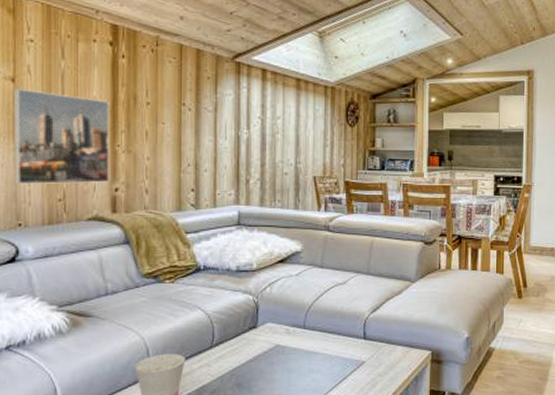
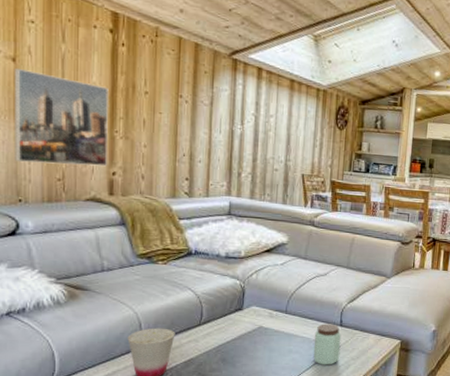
peanut butter: none [336,337,366,385] -> present [313,323,342,365]

